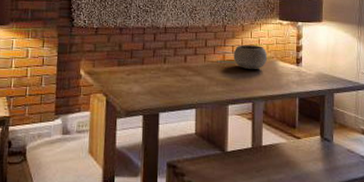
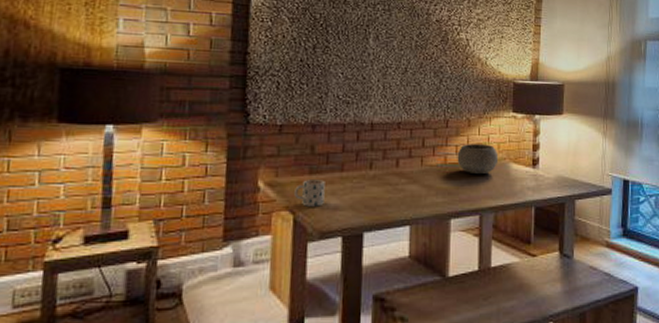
mug: none [107,70,130,91] -> present [294,180,325,207]

